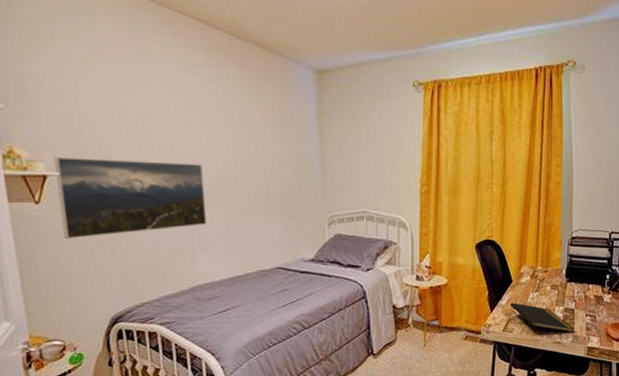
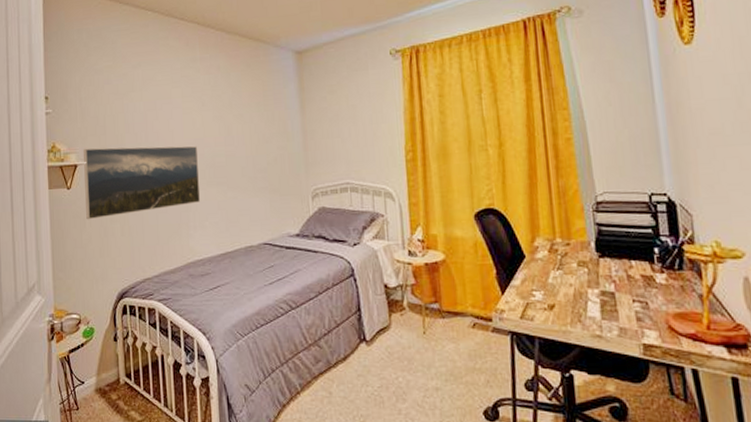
notepad: present [509,302,575,336] -> none [525,283,619,326]

